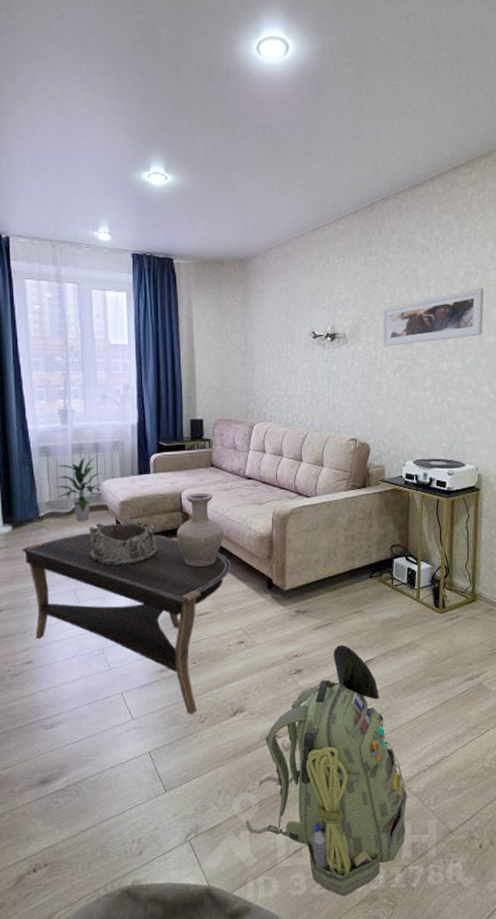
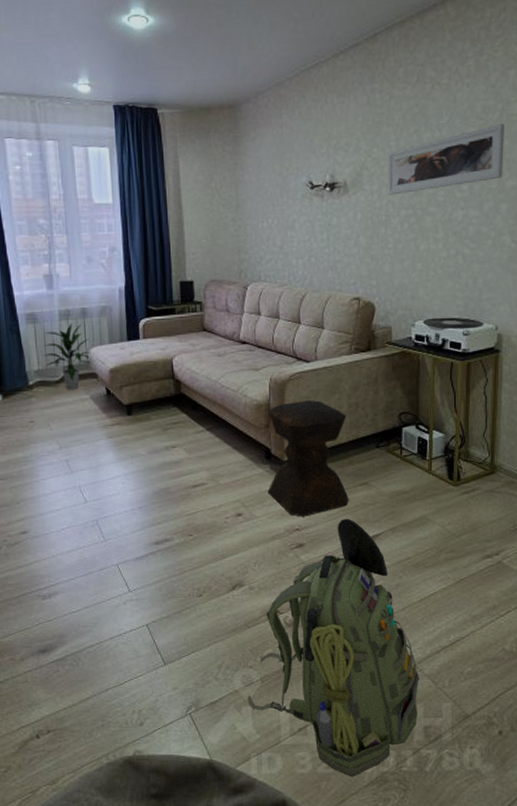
coffee table: present [22,532,230,715] -> none [12,401,226,588]
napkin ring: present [88,519,158,566] -> none [78,387,150,436]
vase: present [176,492,224,566] -> none [168,358,218,436]
stool: none [269,533,344,644] -> present [267,400,349,517]

